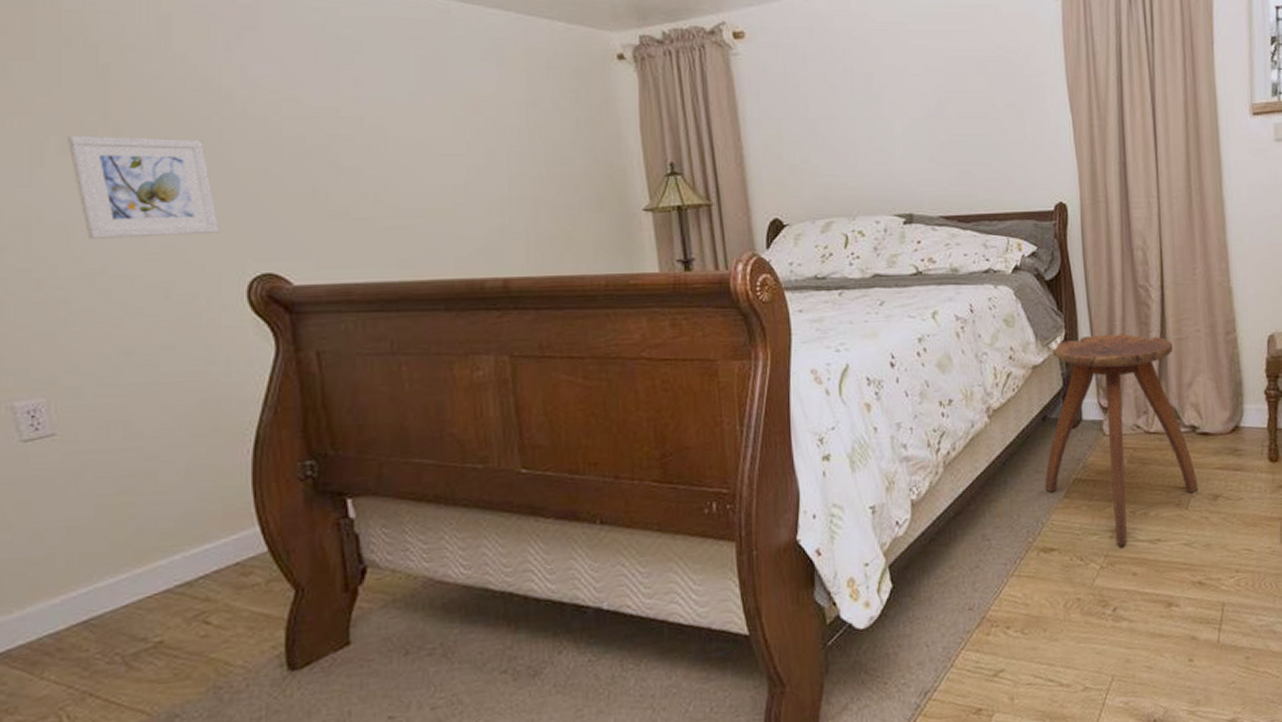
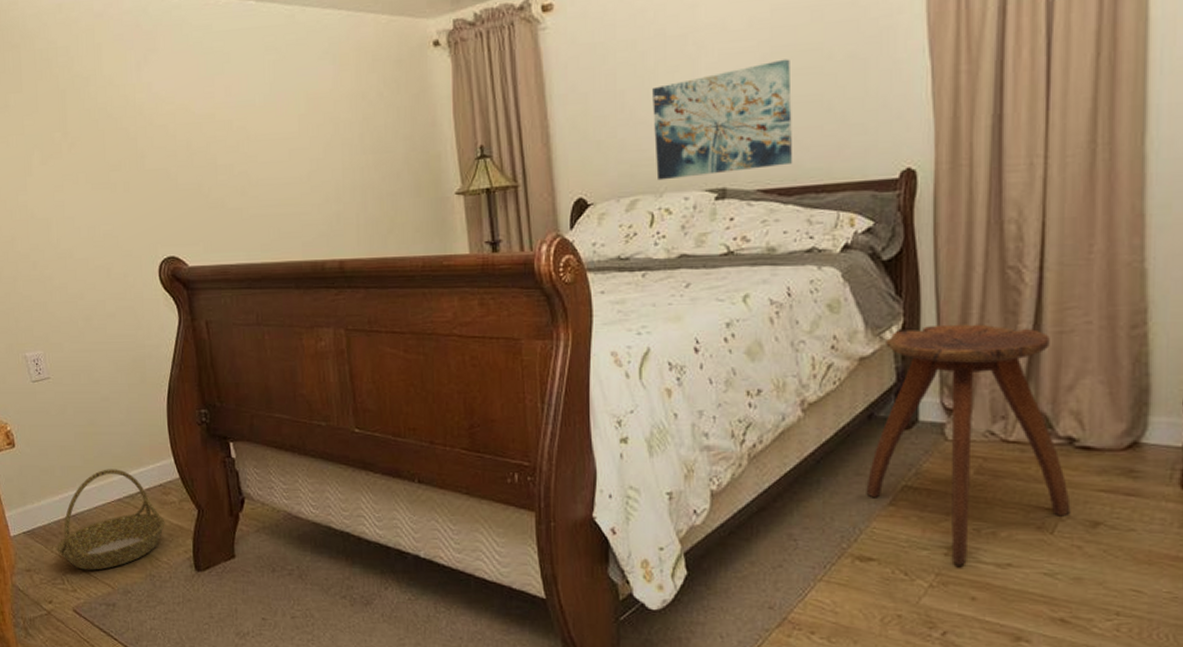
basket: none [51,549,242,697] -> present [56,469,165,570]
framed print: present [68,135,220,239] -> none [45,147,139,230]
wall art: none [843,103,969,205] -> present [652,59,793,181]

